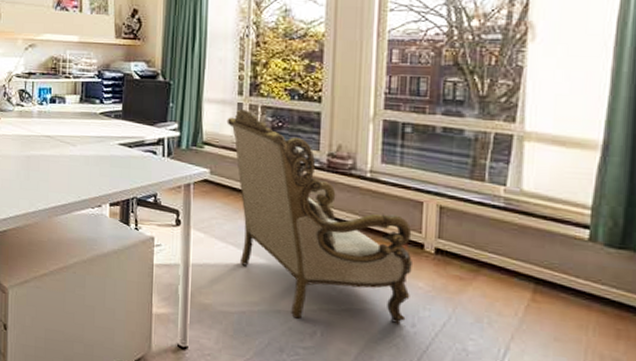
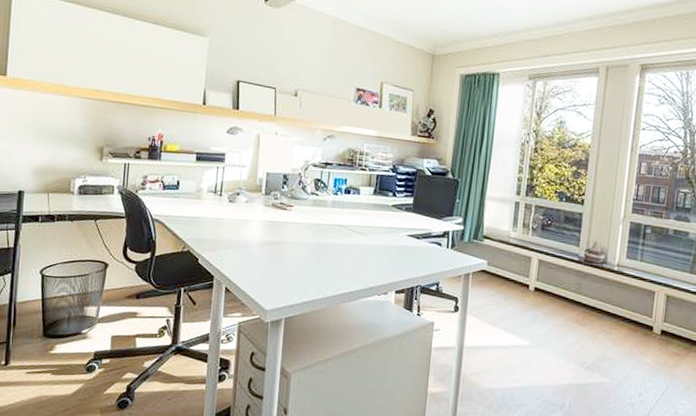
armchair: present [227,108,414,325] -> none [505,206,645,395]

